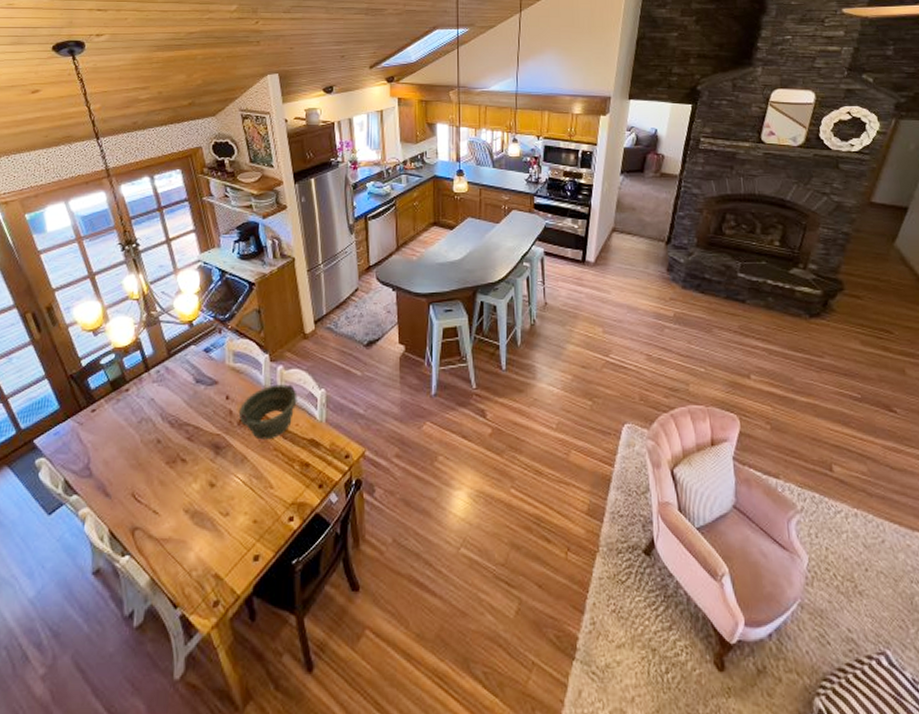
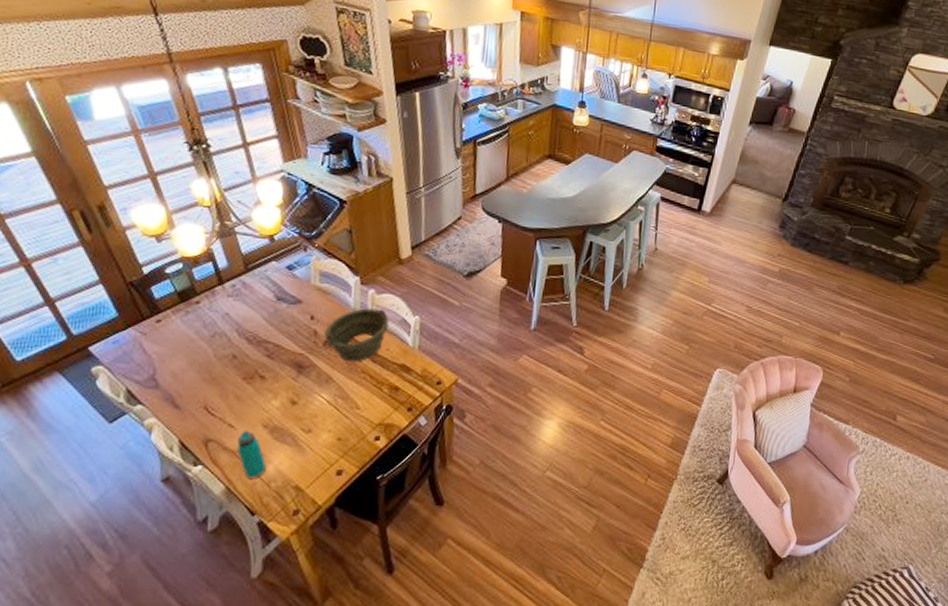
water bottle: none [160,516,189,569] -> present [236,430,267,479]

